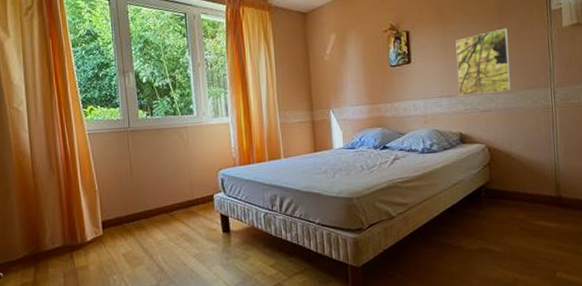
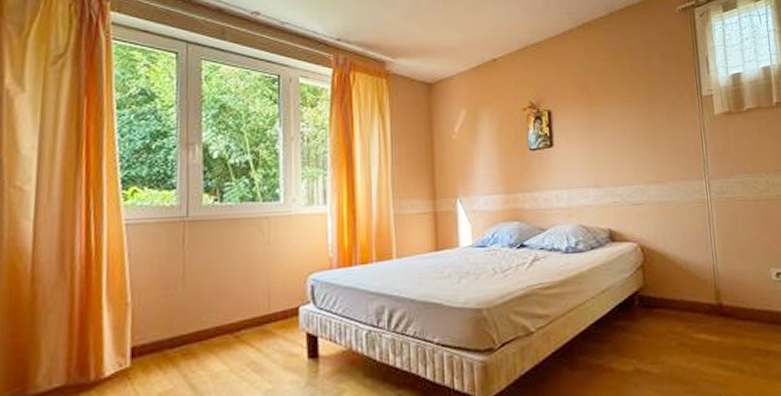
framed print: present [455,28,511,96] -> none [603,113,664,186]

